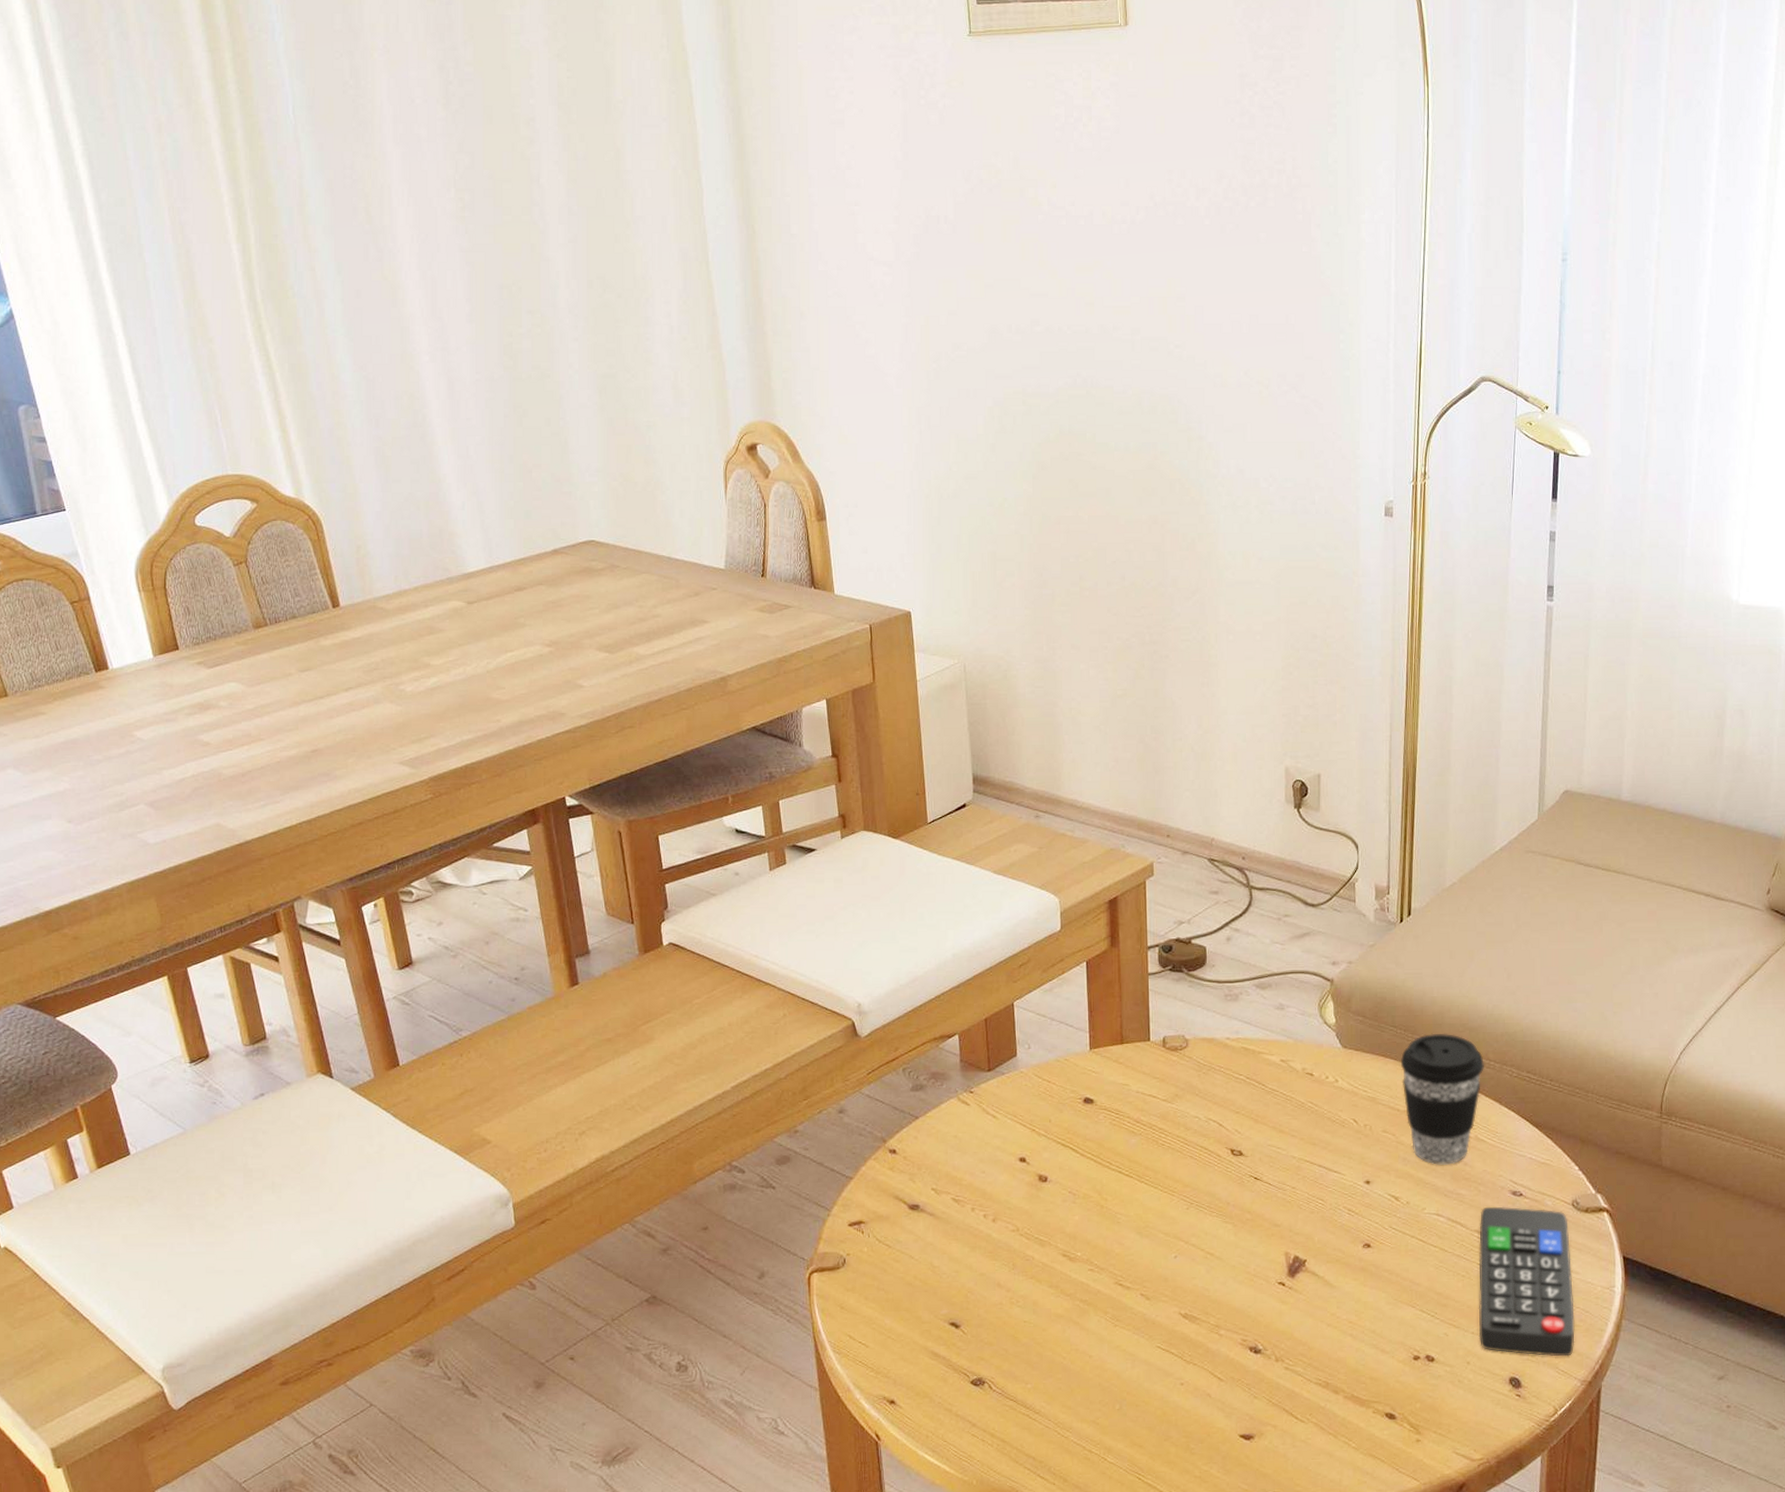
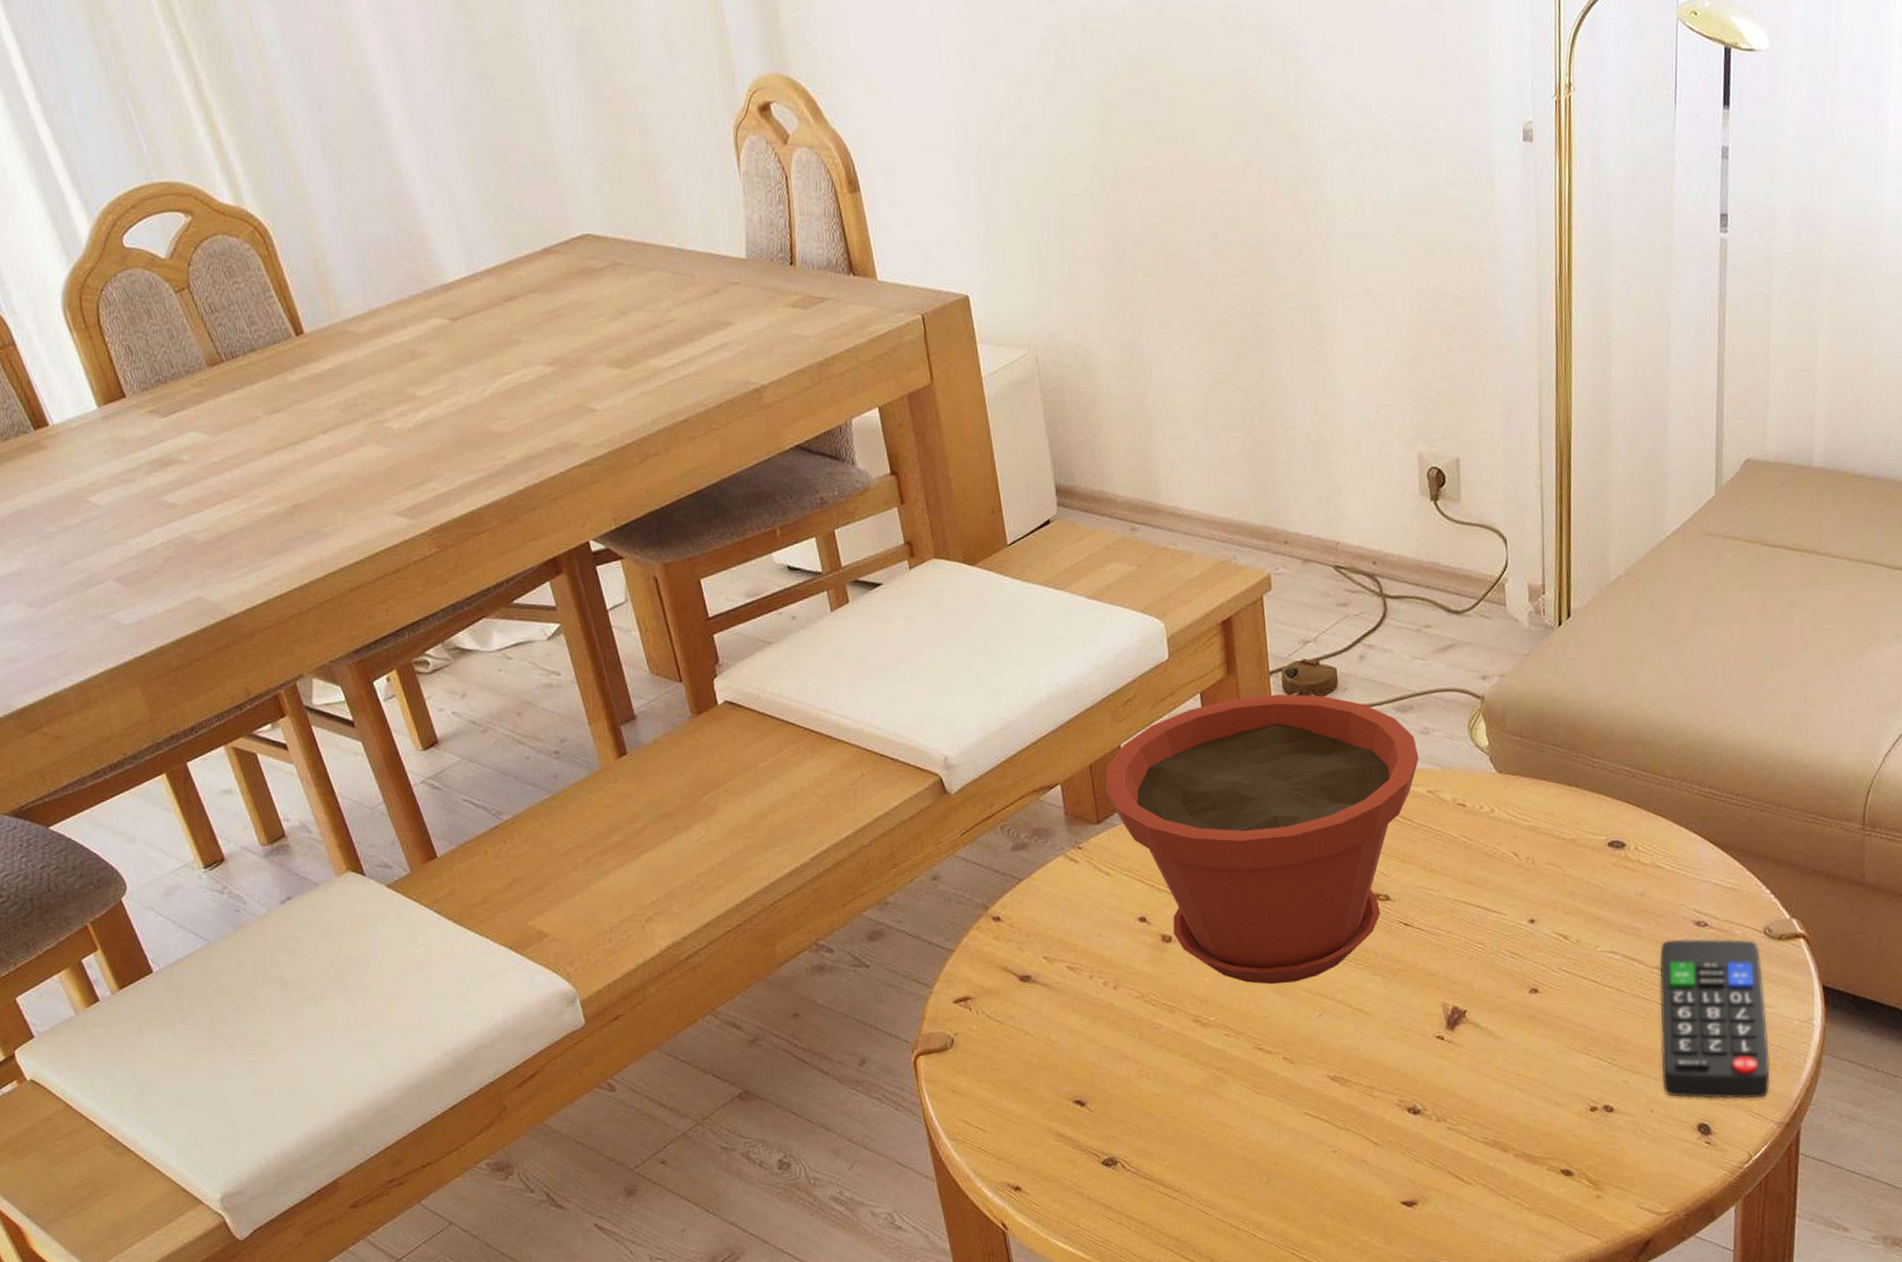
plant pot: none [997,966,1274,1225] -> present [1105,694,1419,984]
coffee cup: present [1400,1033,1485,1165] -> none [1564,749,1661,897]

